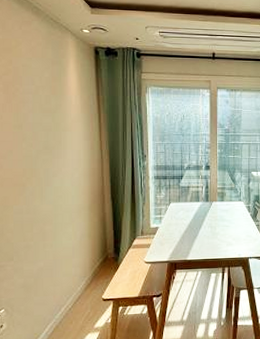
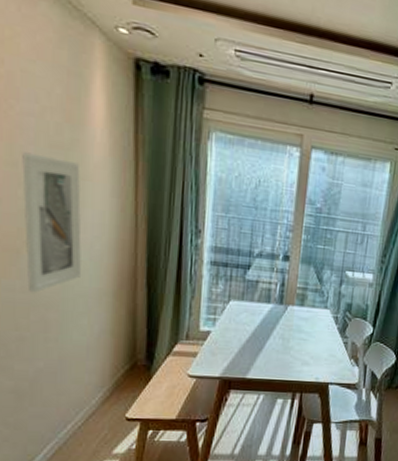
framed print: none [25,118,67,213] -> present [22,152,82,293]

